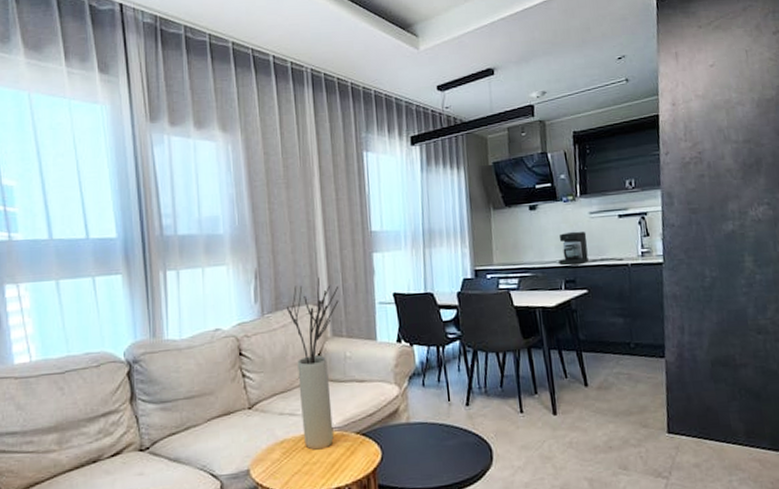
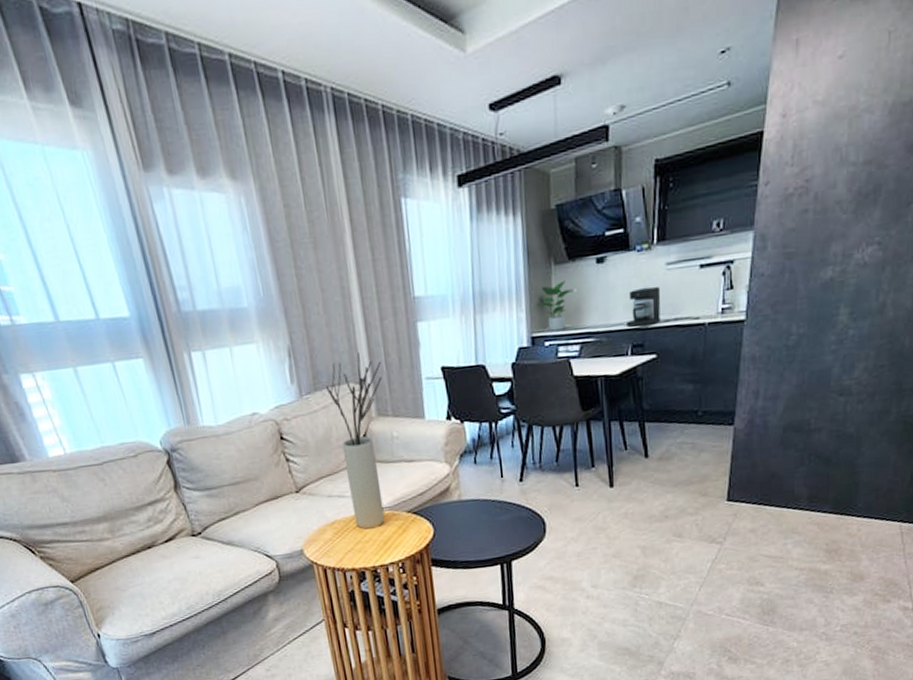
potted plant: none [479,223,511,266] -> present [537,280,574,332]

